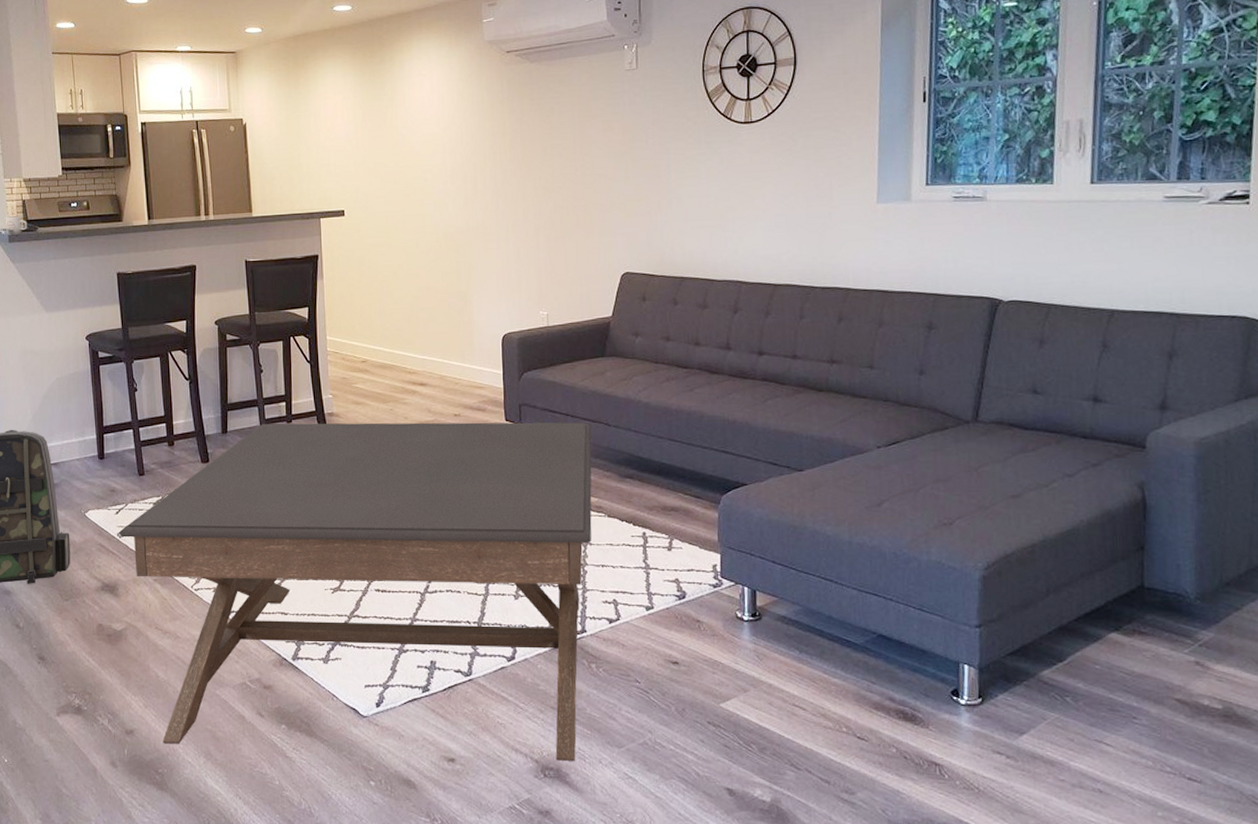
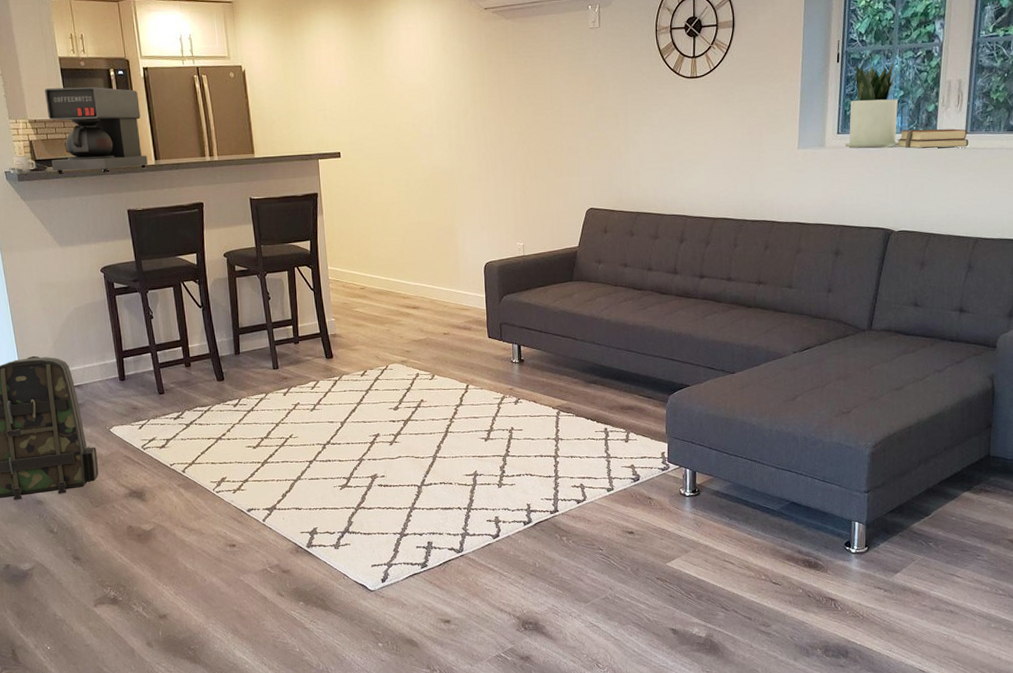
coffee maker: none [41,143,141,235] -> present [45,86,148,174]
coffee table: present [119,422,592,761] -> none [143,337,563,624]
planter: none [935,101,1006,203] -> present [844,63,900,149]
books: none [1002,177,1096,202] -> present [896,128,969,149]

